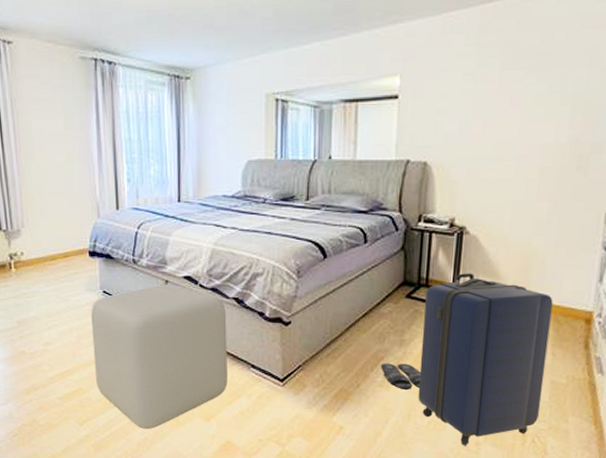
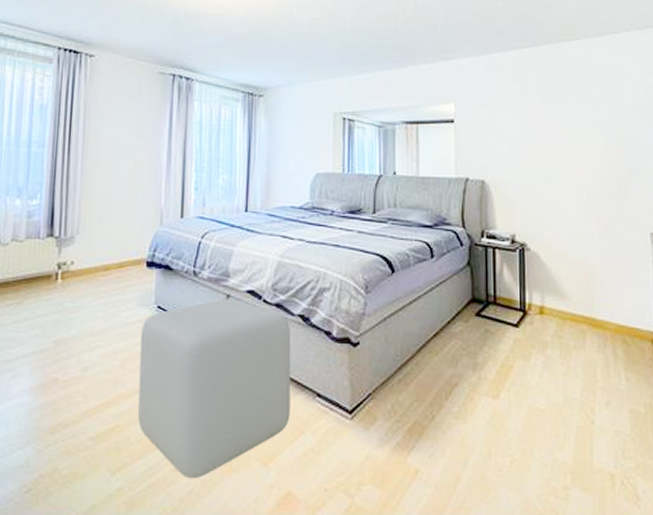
slippers: present [380,363,421,389] -> none [455,390,498,422]
suitcase: present [418,273,553,446] -> none [495,290,624,492]

